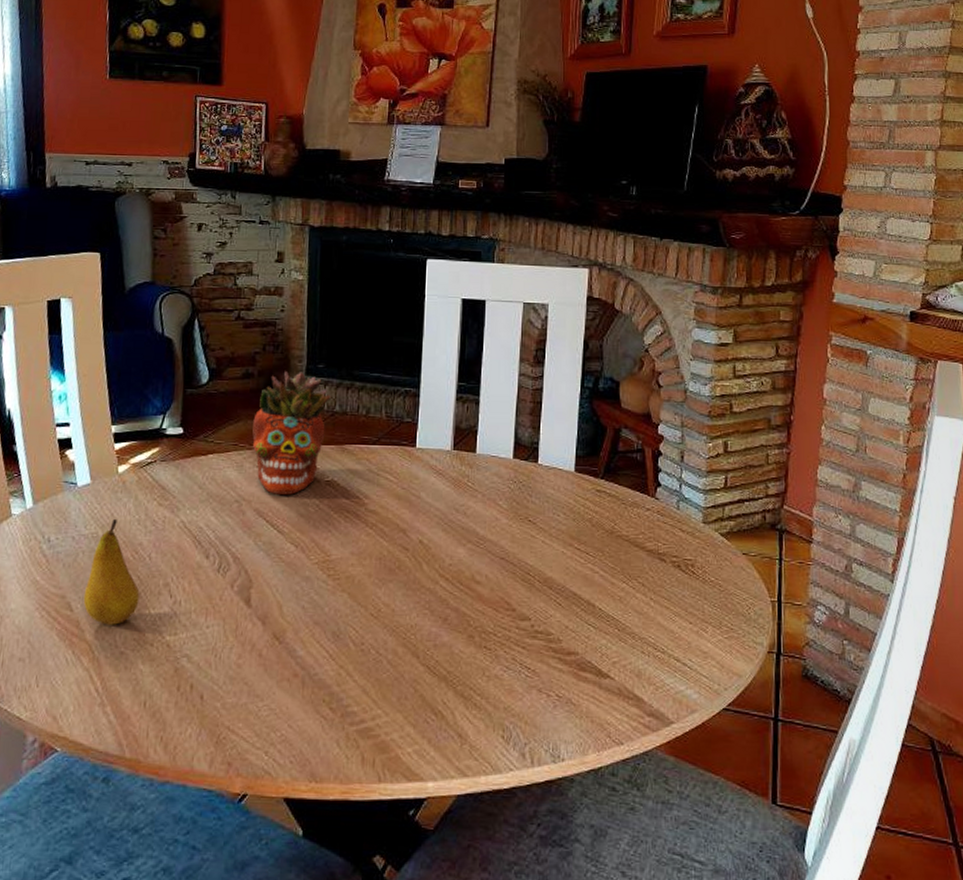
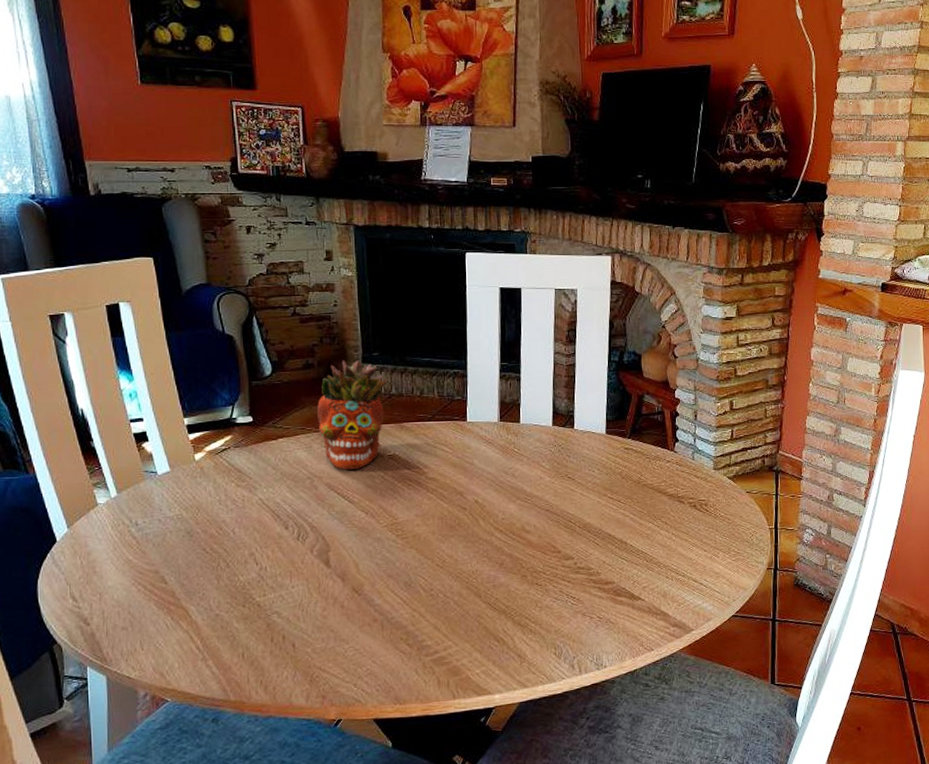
fruit: present [83,518,140,625] -> none [175,500,228,593]

